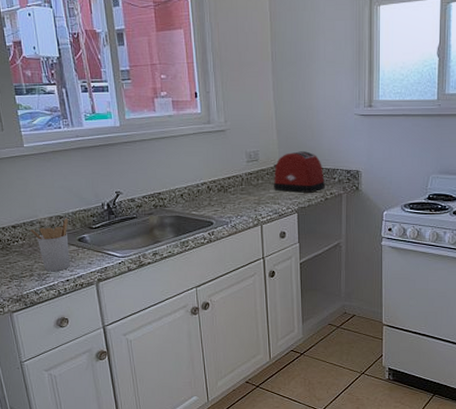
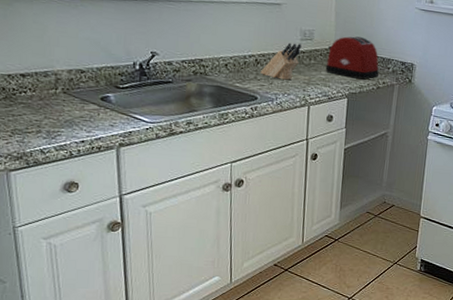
utensil holder: present [29,218,70,272] -> none [41,73,91,131]
knife block: none [213,166,248,203] -> present [260,42,301,80]

